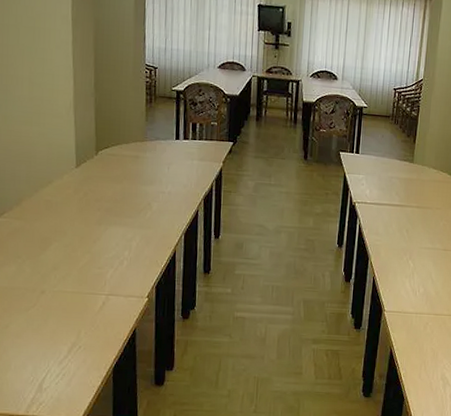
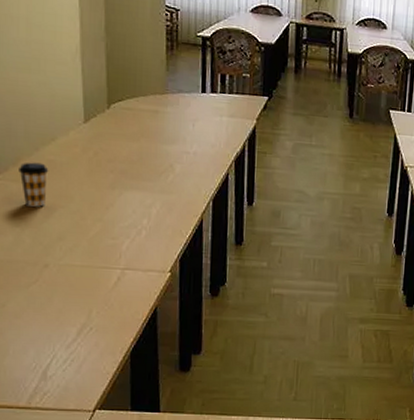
coffee cup: none [21,202,46,241] -> present [19,162,49,207]

